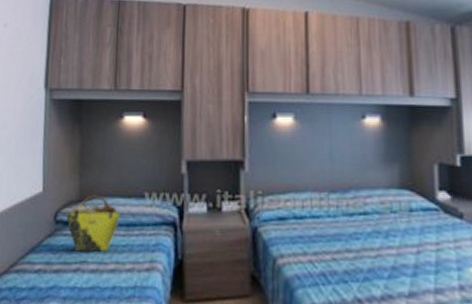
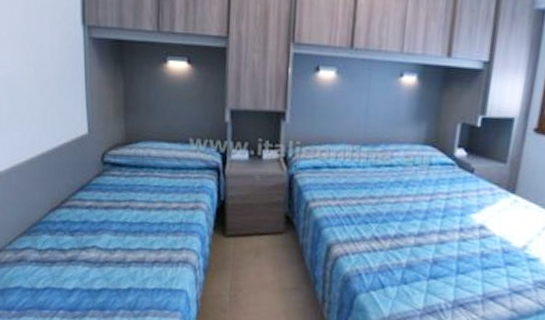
tote bag: present [66,194,120,252] -> none [113,138,166,192]

